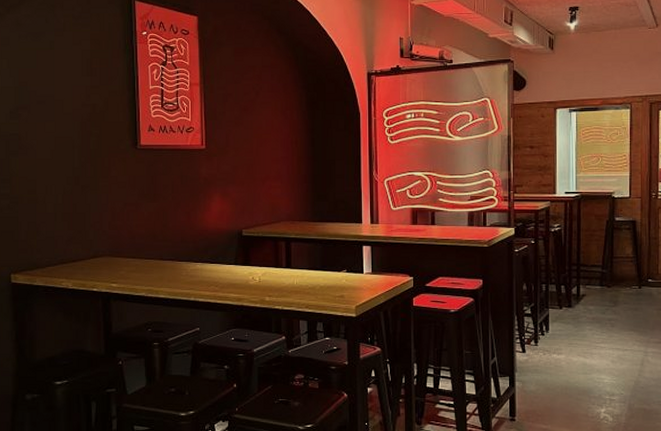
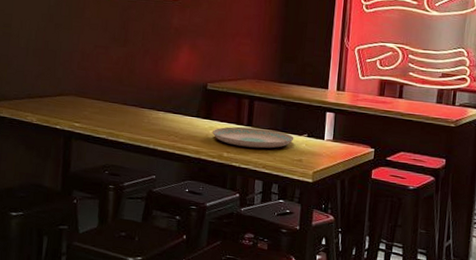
plate: none [253,269,334,289] -> present [213,126,294,149]

